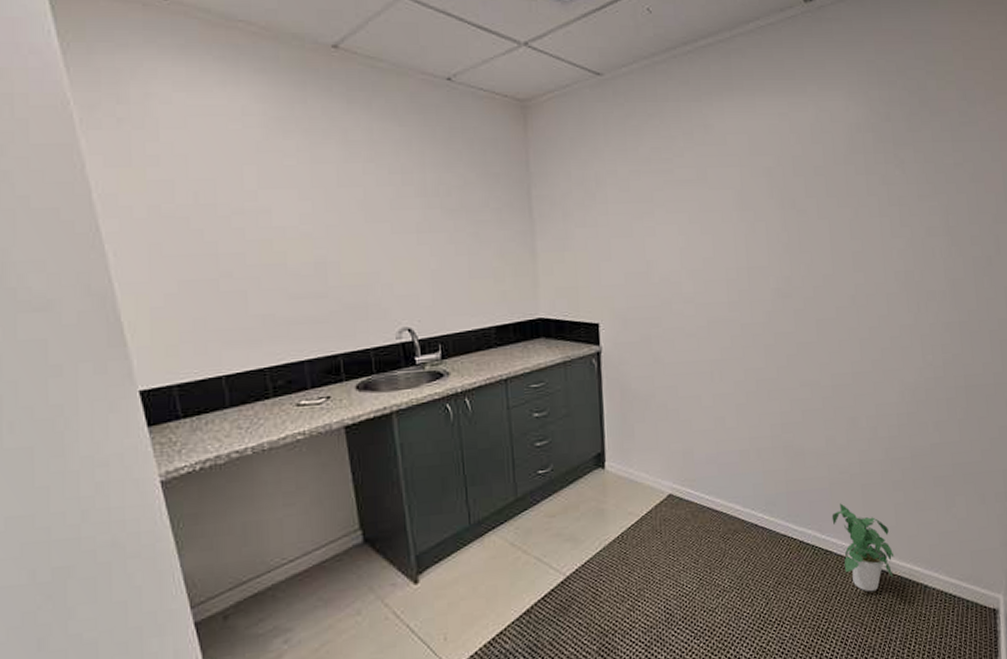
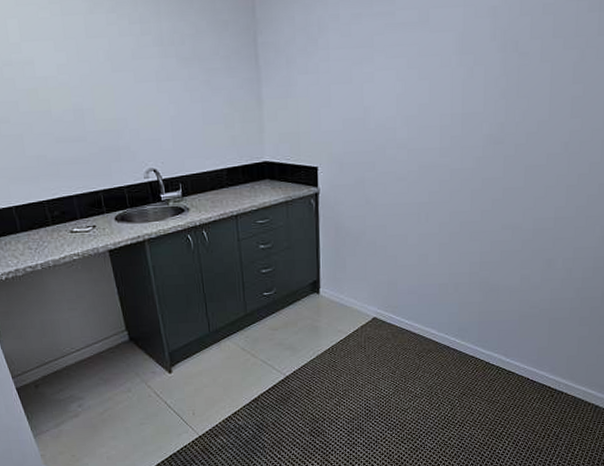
potted plant: present [831,503,895,592] -> none [517,333,572,407]

